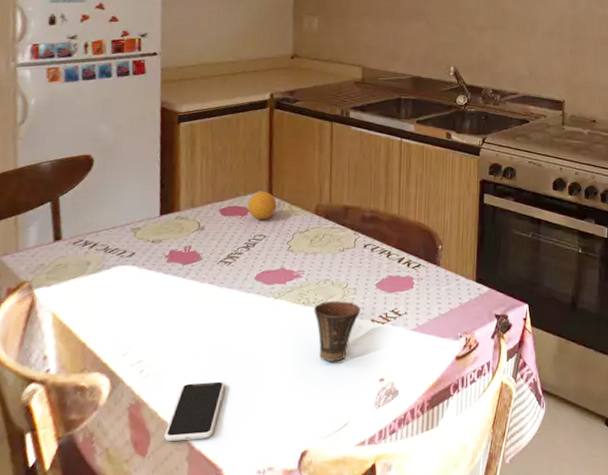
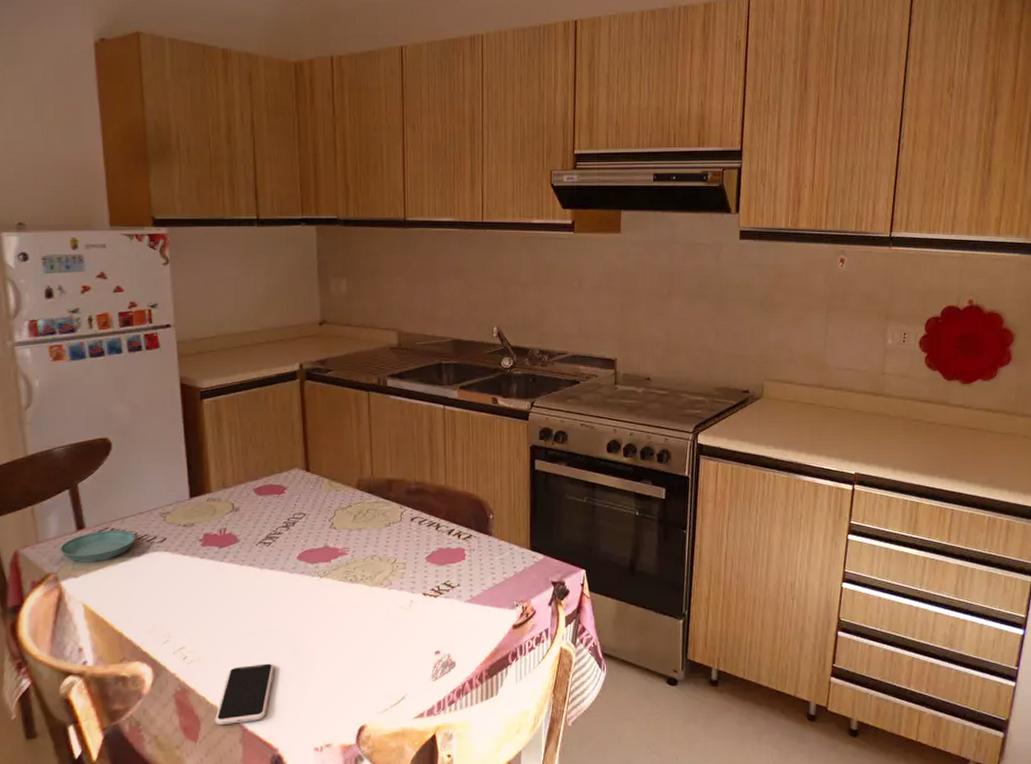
saucer: none [36,243,107,273] -> present [60,530,136,563]
fruit: present [247,191,277,220] -> none [283,467,315,498]
cup: present [314,301,361,362] -> none [362,576,411,638]

